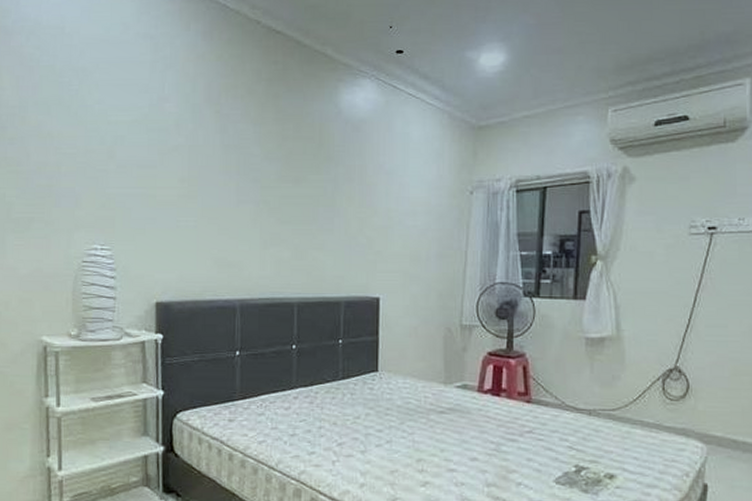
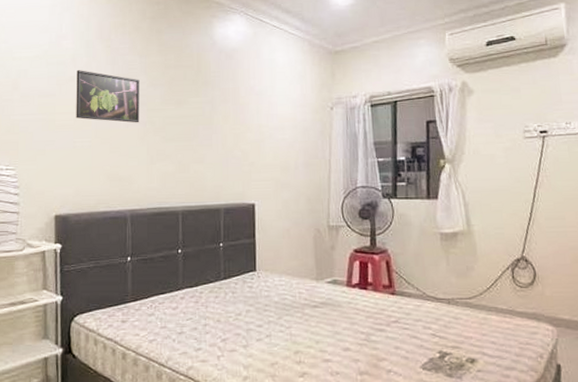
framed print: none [180,138,253,202] -> present [76,70,140,123]

